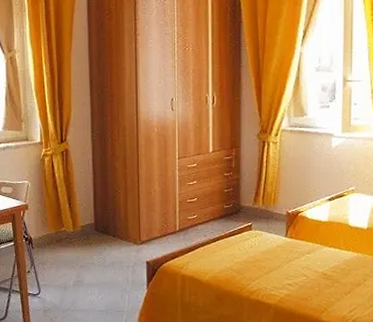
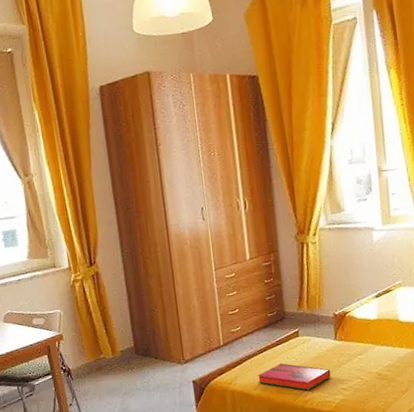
hardback book: none [208,254,278,282] -> present [257,363,331,391]

